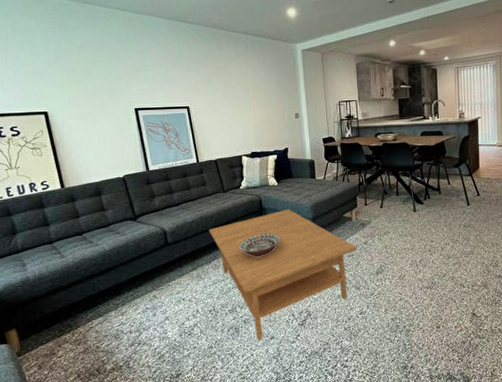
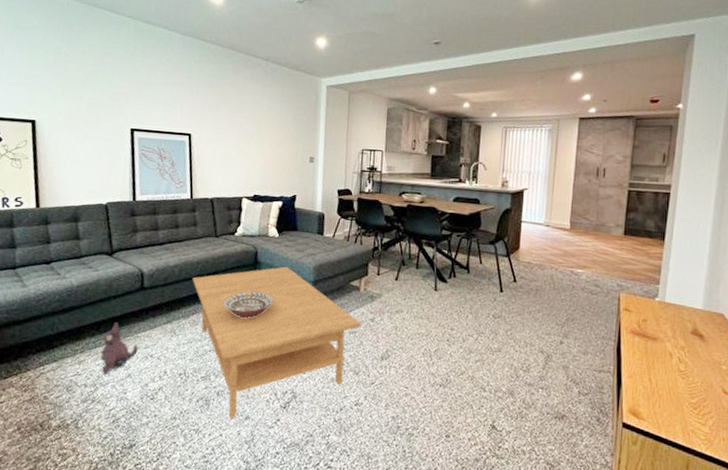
plush toy: none [139,276,171,321] -> present [100,322,138,374]

